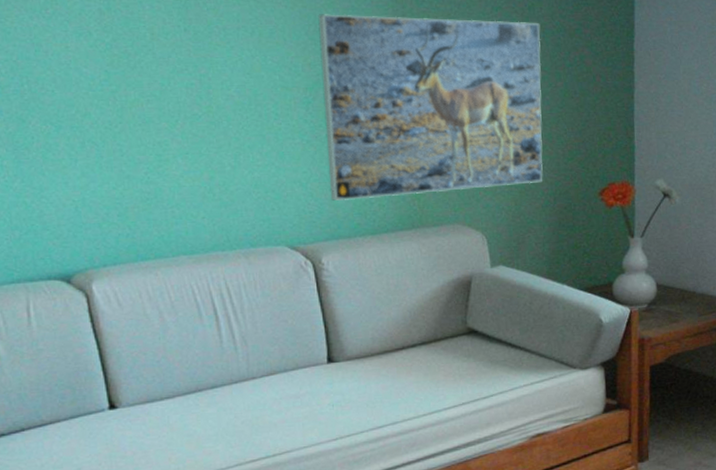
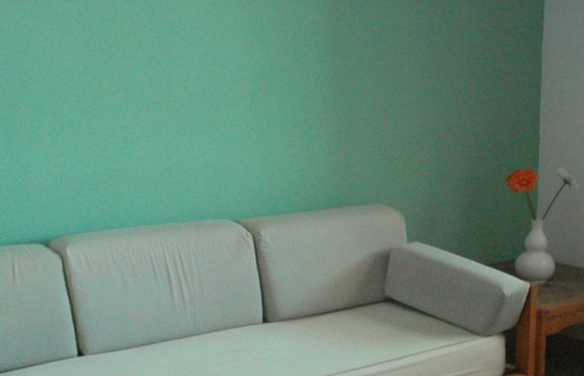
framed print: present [318,14,543,201] -> none [264,16,459,181]

